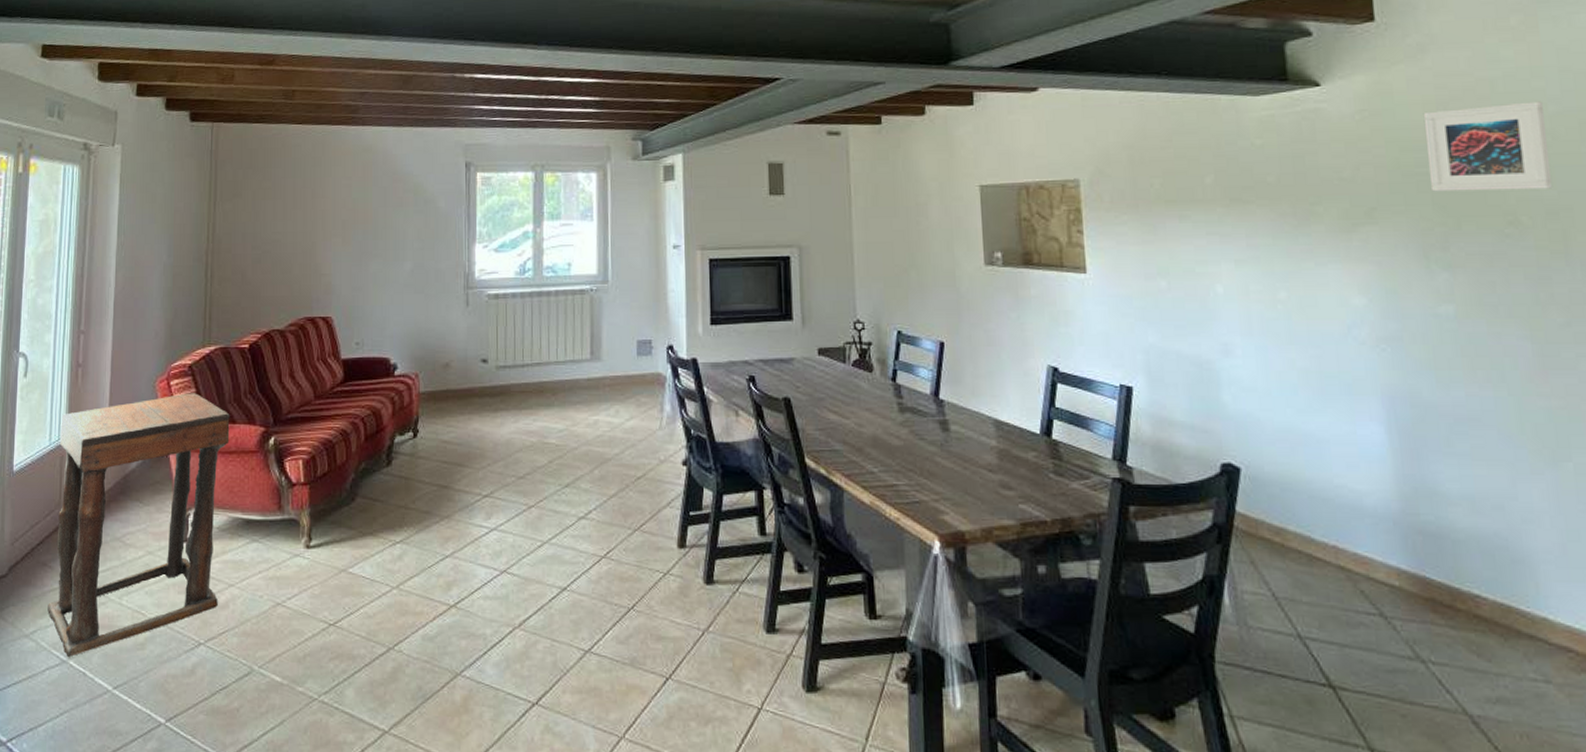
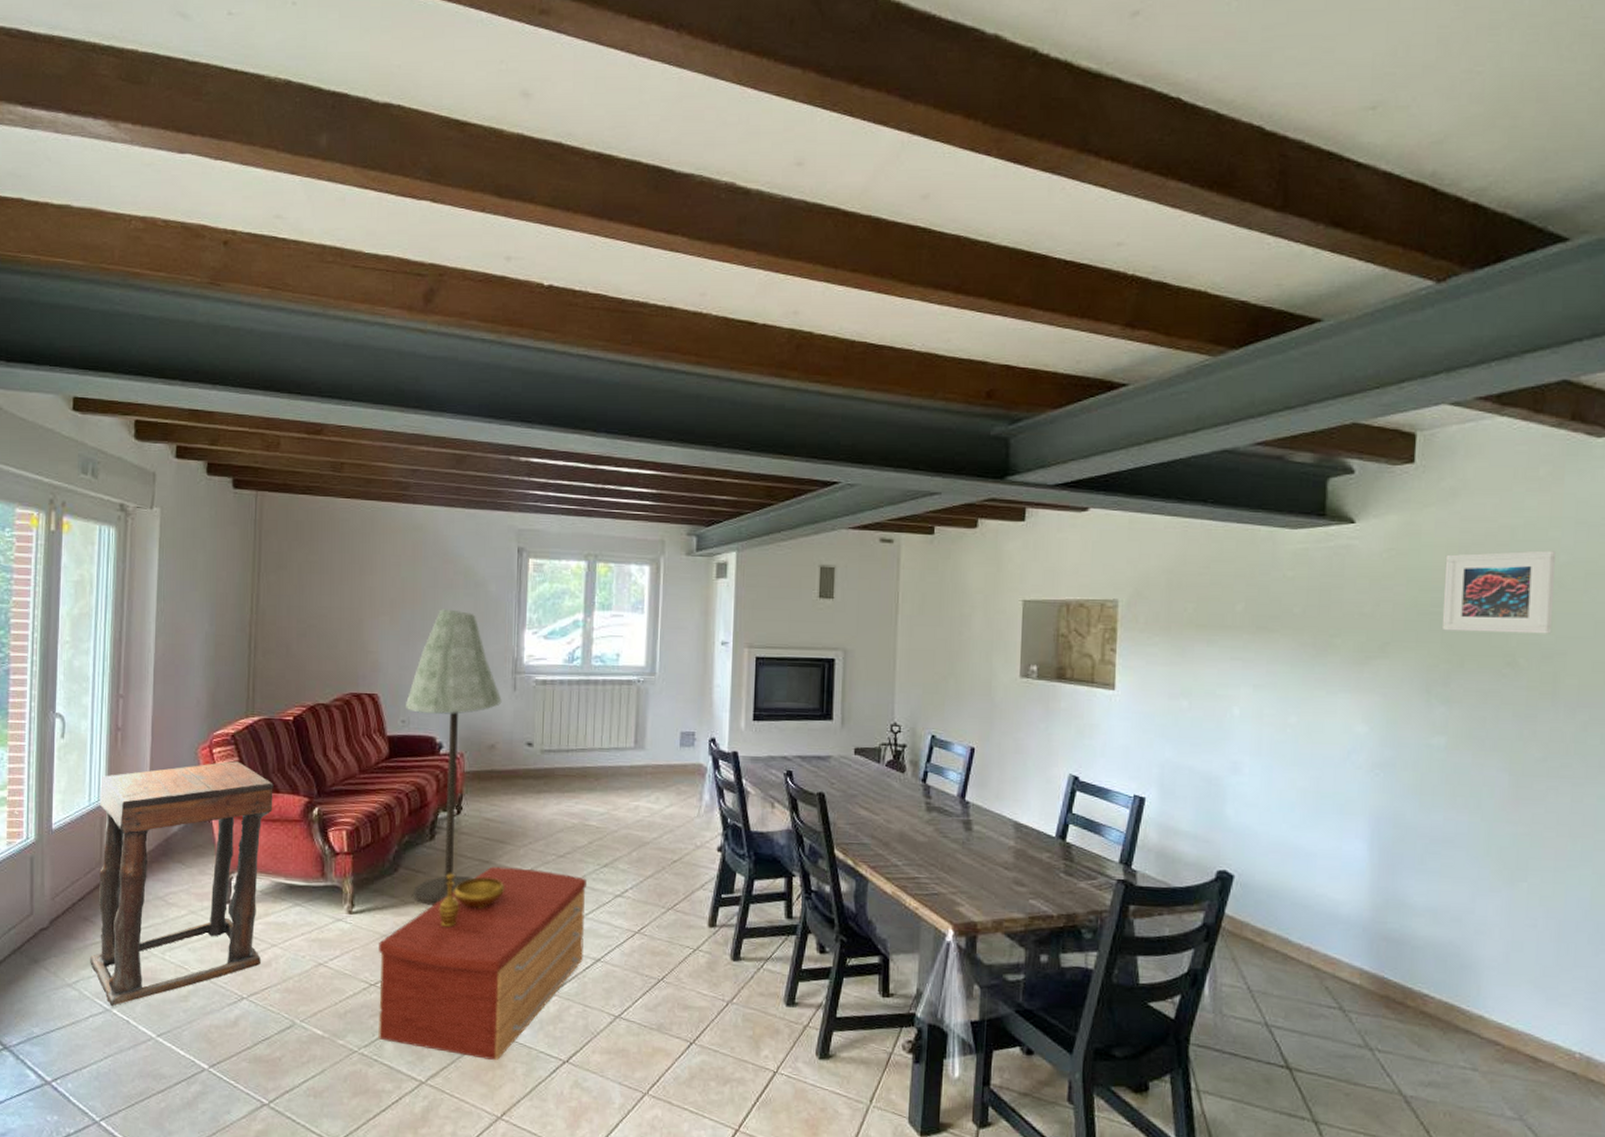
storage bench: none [337,491,549,705] -> present [378,866,587,1061]
floor lamp: none [358,227,455,536] -> present [405,609,502,905]
decorative bowl: none [398,500,465,559] -> present [439,873,505,927]

